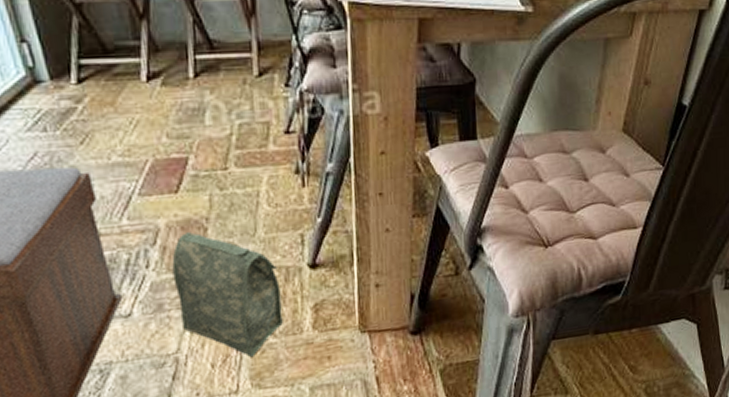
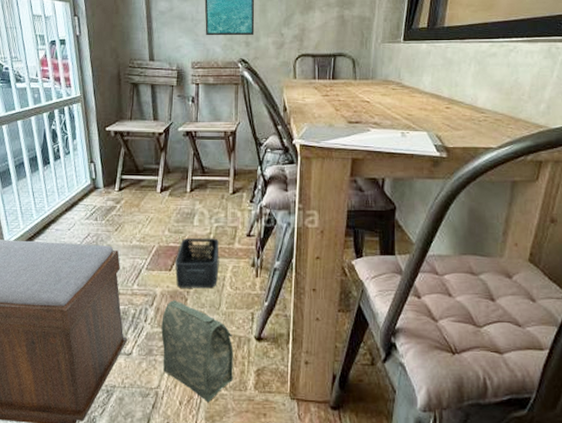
storage bin: none [183,140,249,215] -> present [175,237,219,289]

